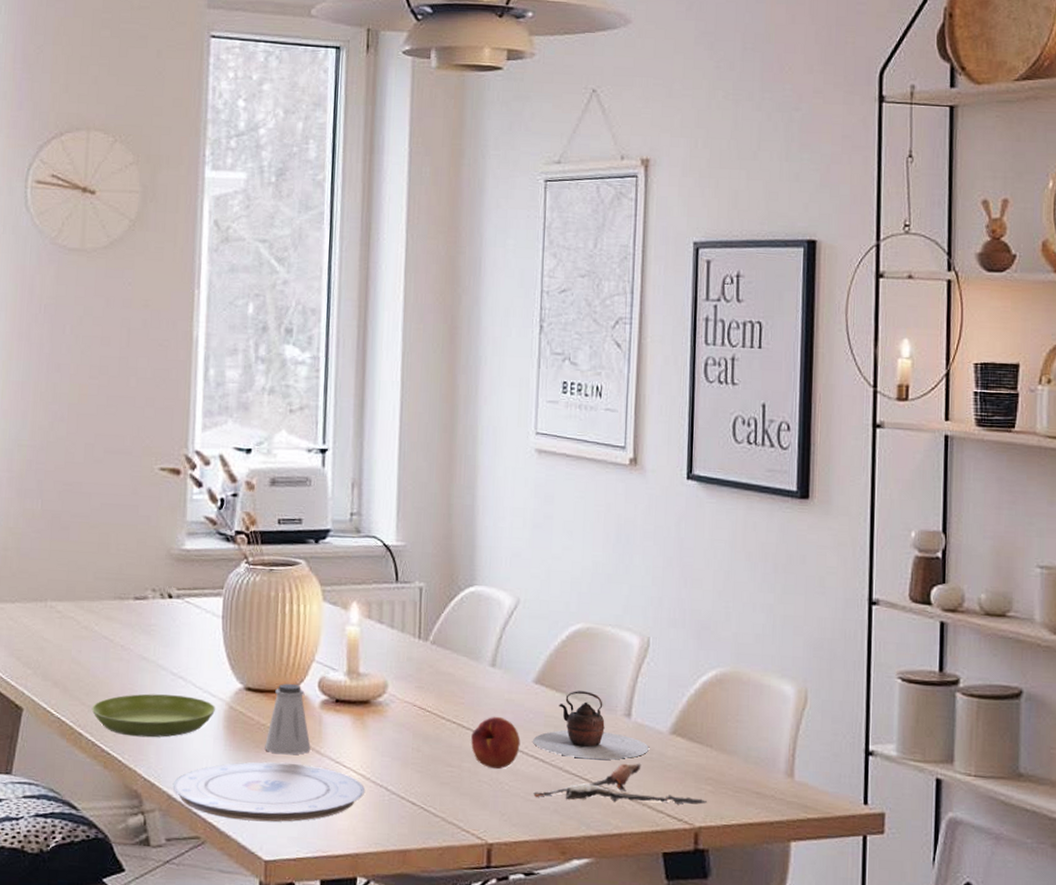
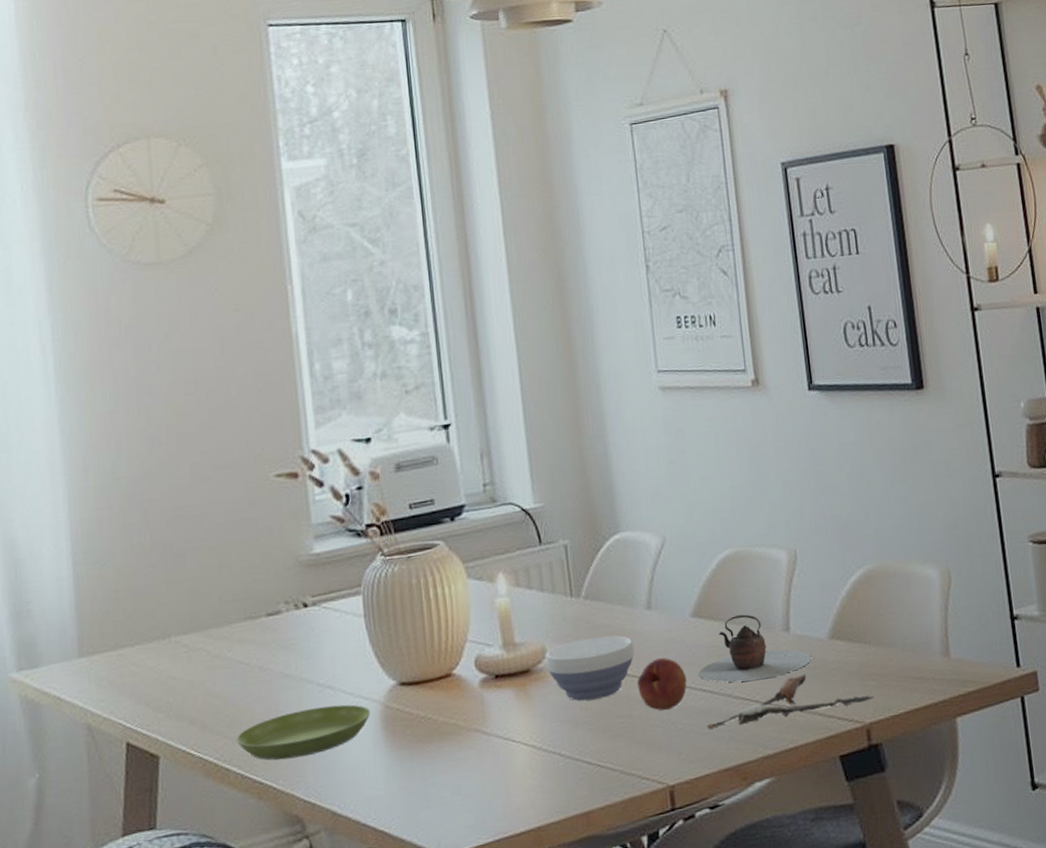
plate: present [172,762,366,822] -> none [335,747,539,823]
saltshaker: present [265,683,311,755] -> none [428,668,476,744]
bowl: none [385,682,473,744] -> present [545,635,635,701]

